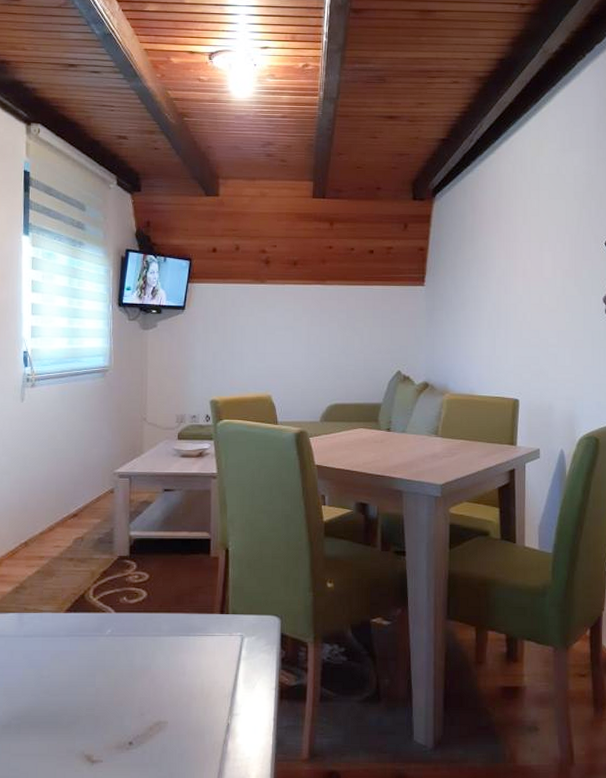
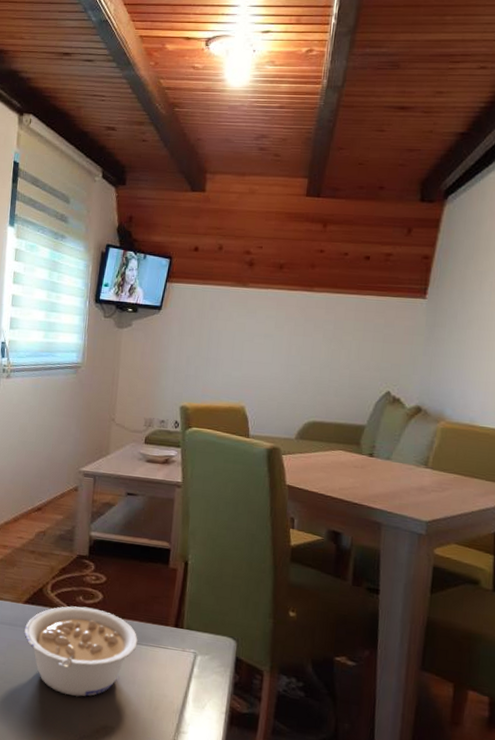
legume: none [67,607,185,698] -> present [23,606,138,697]

